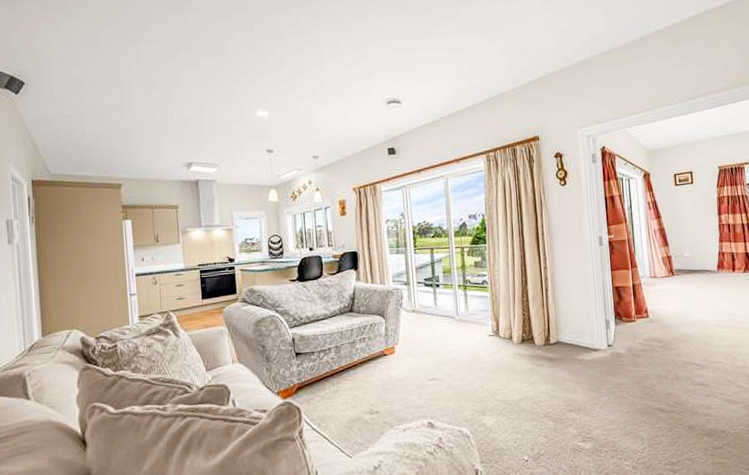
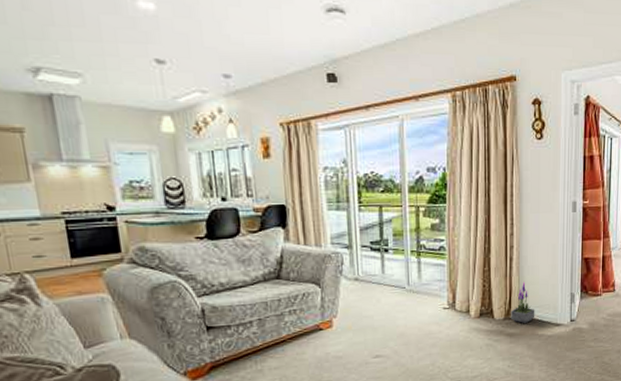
potted plant: none [550,309,573,350] -> present [511,281,535,324]

